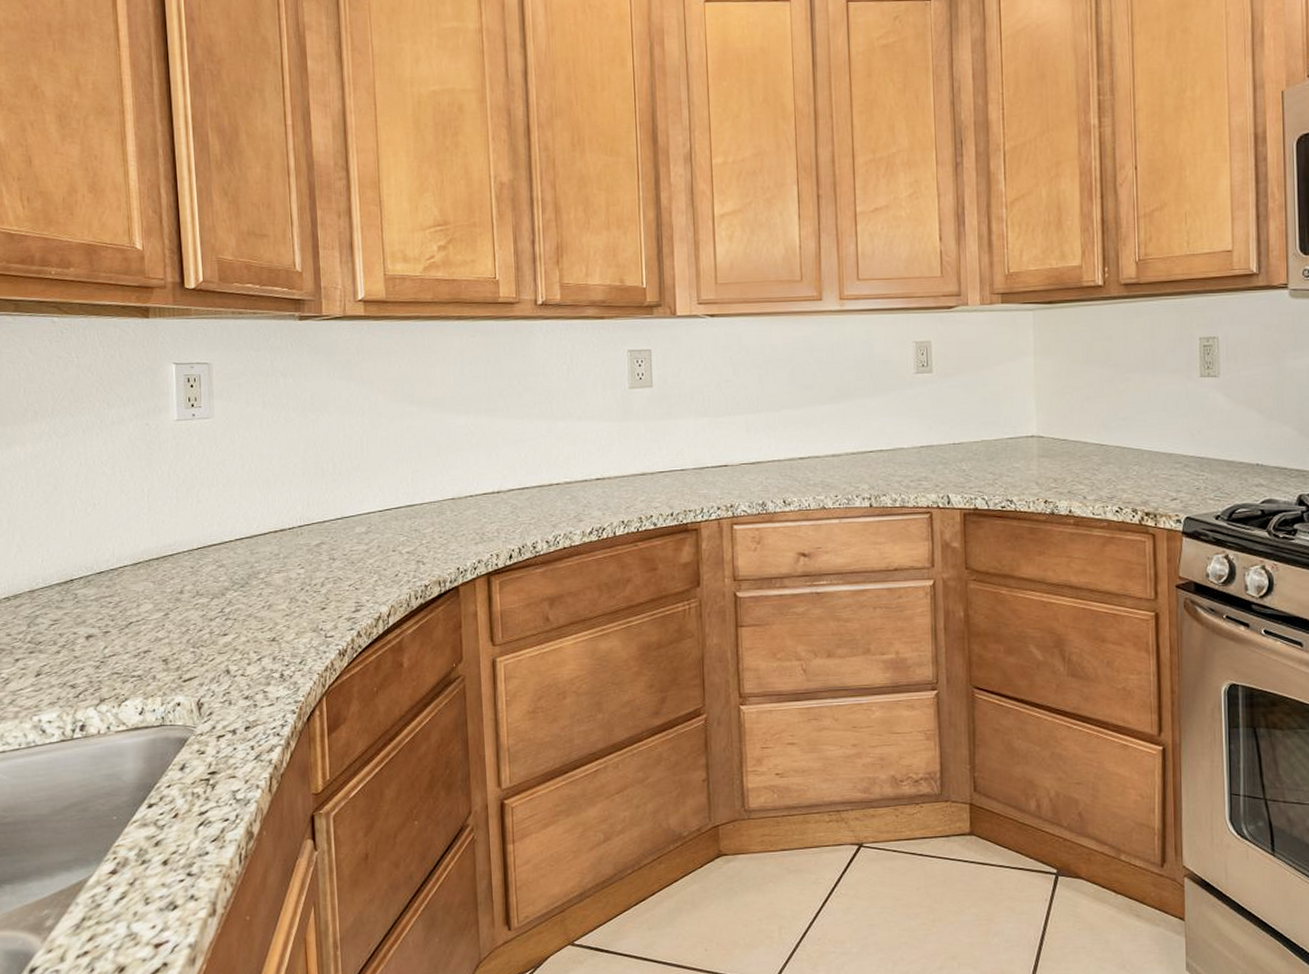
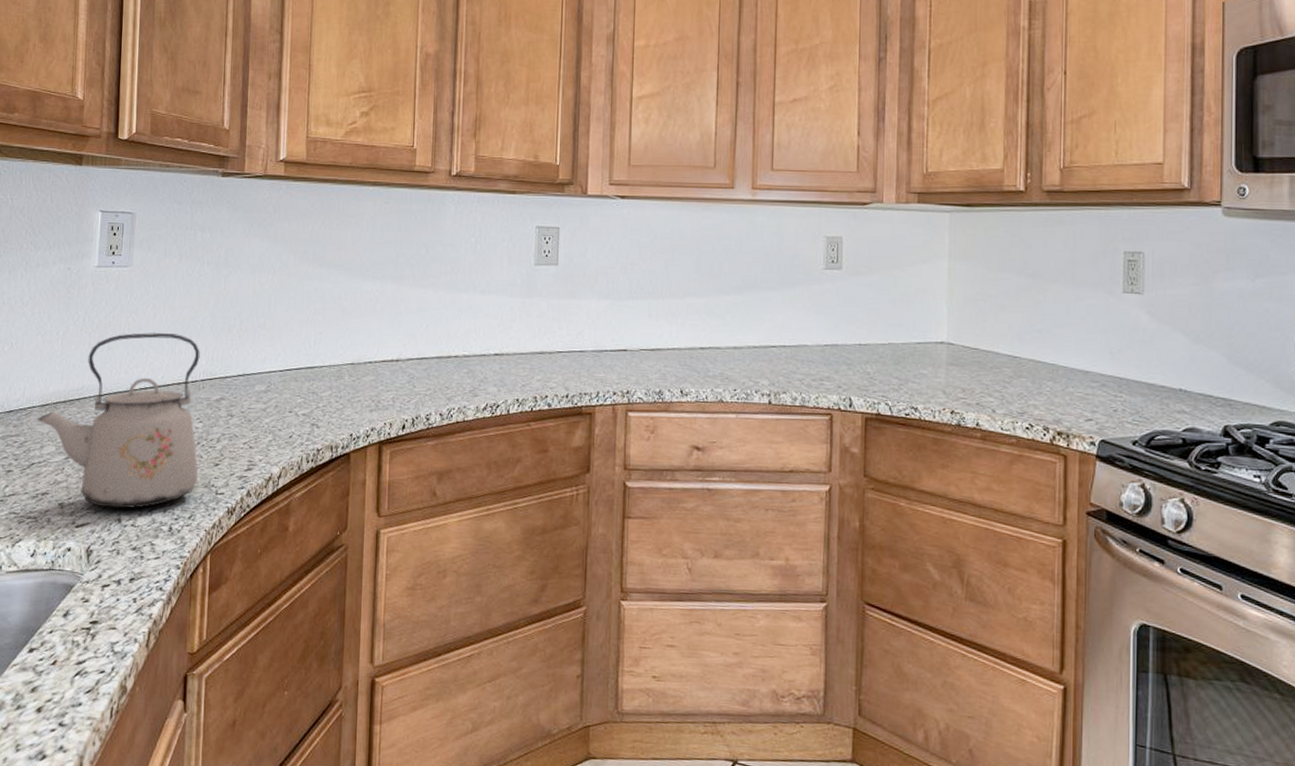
kettle: none [130,482,306,660] -> present [37,332,200,509]

